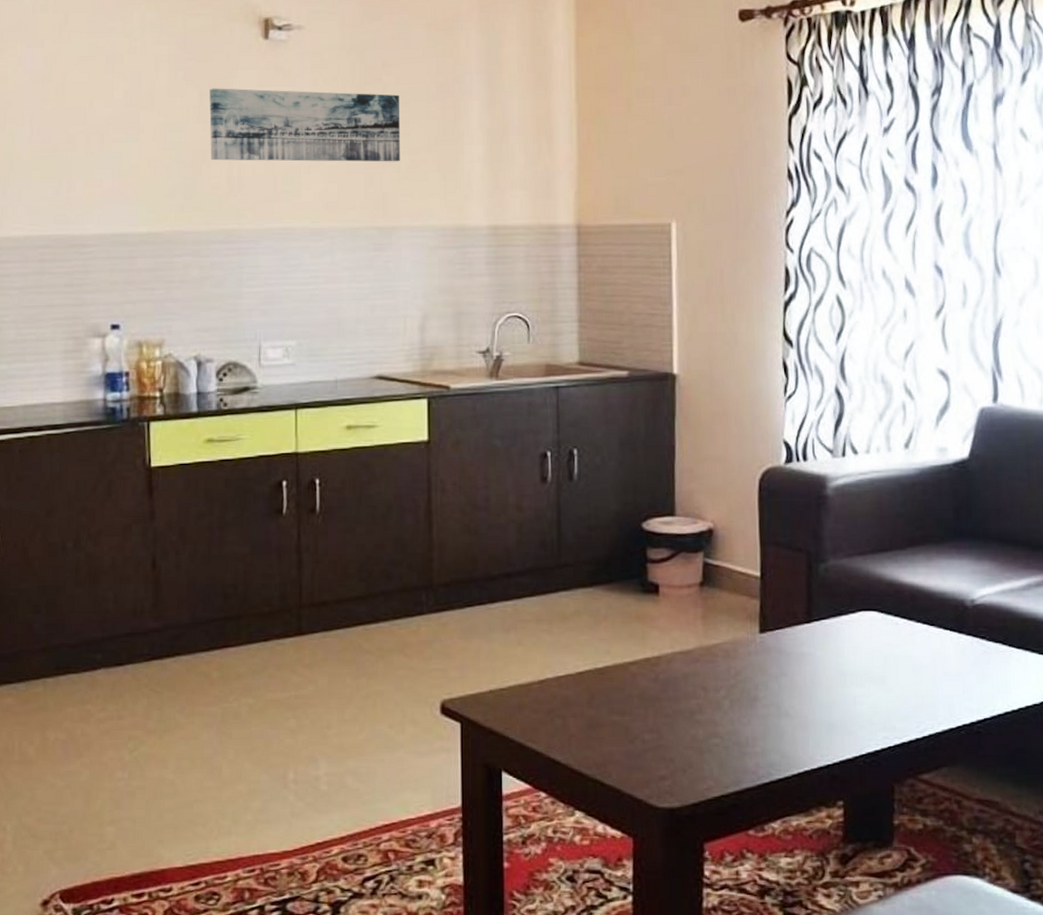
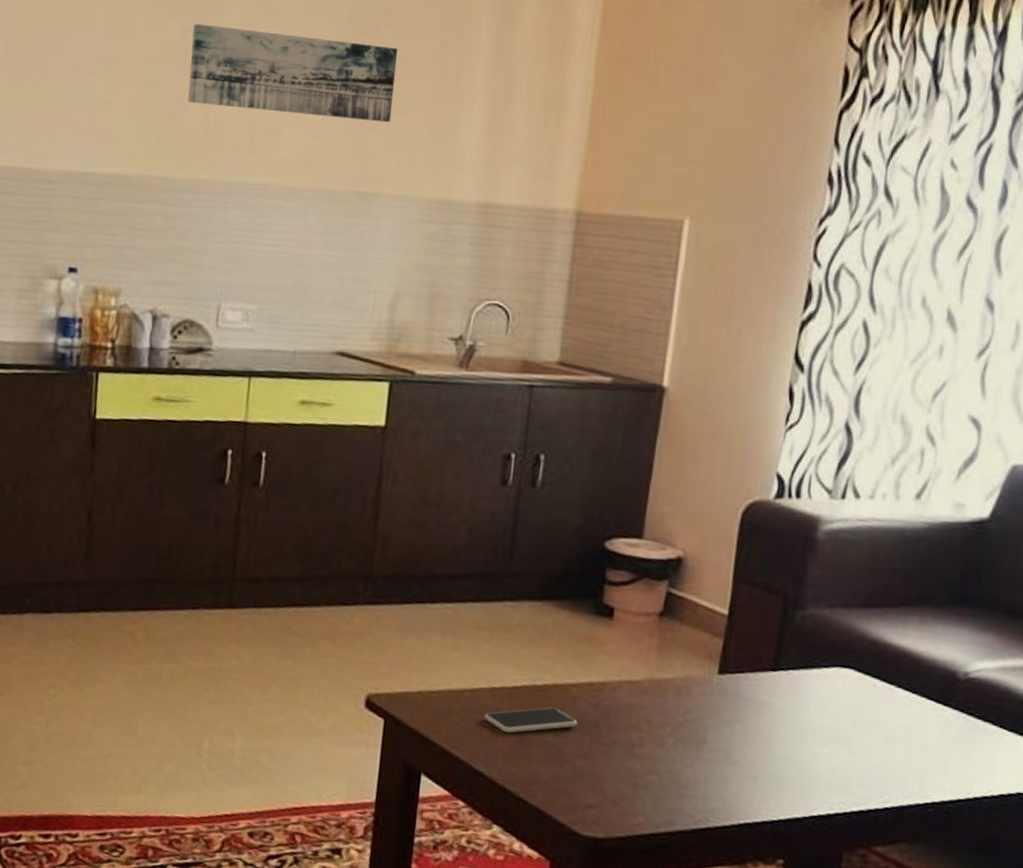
smartphone: none [553,687,640,719] -> present [484,707,577,734]

